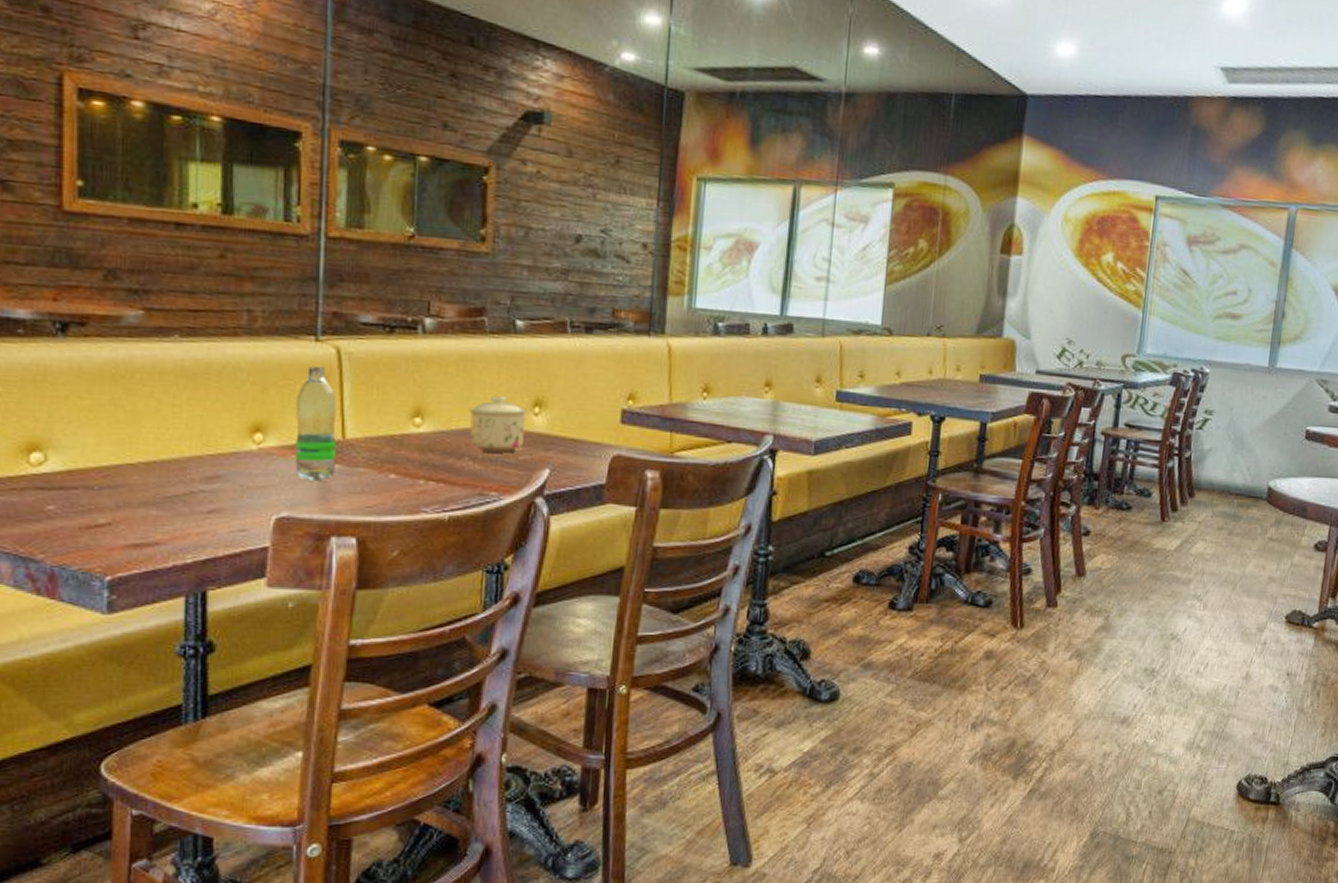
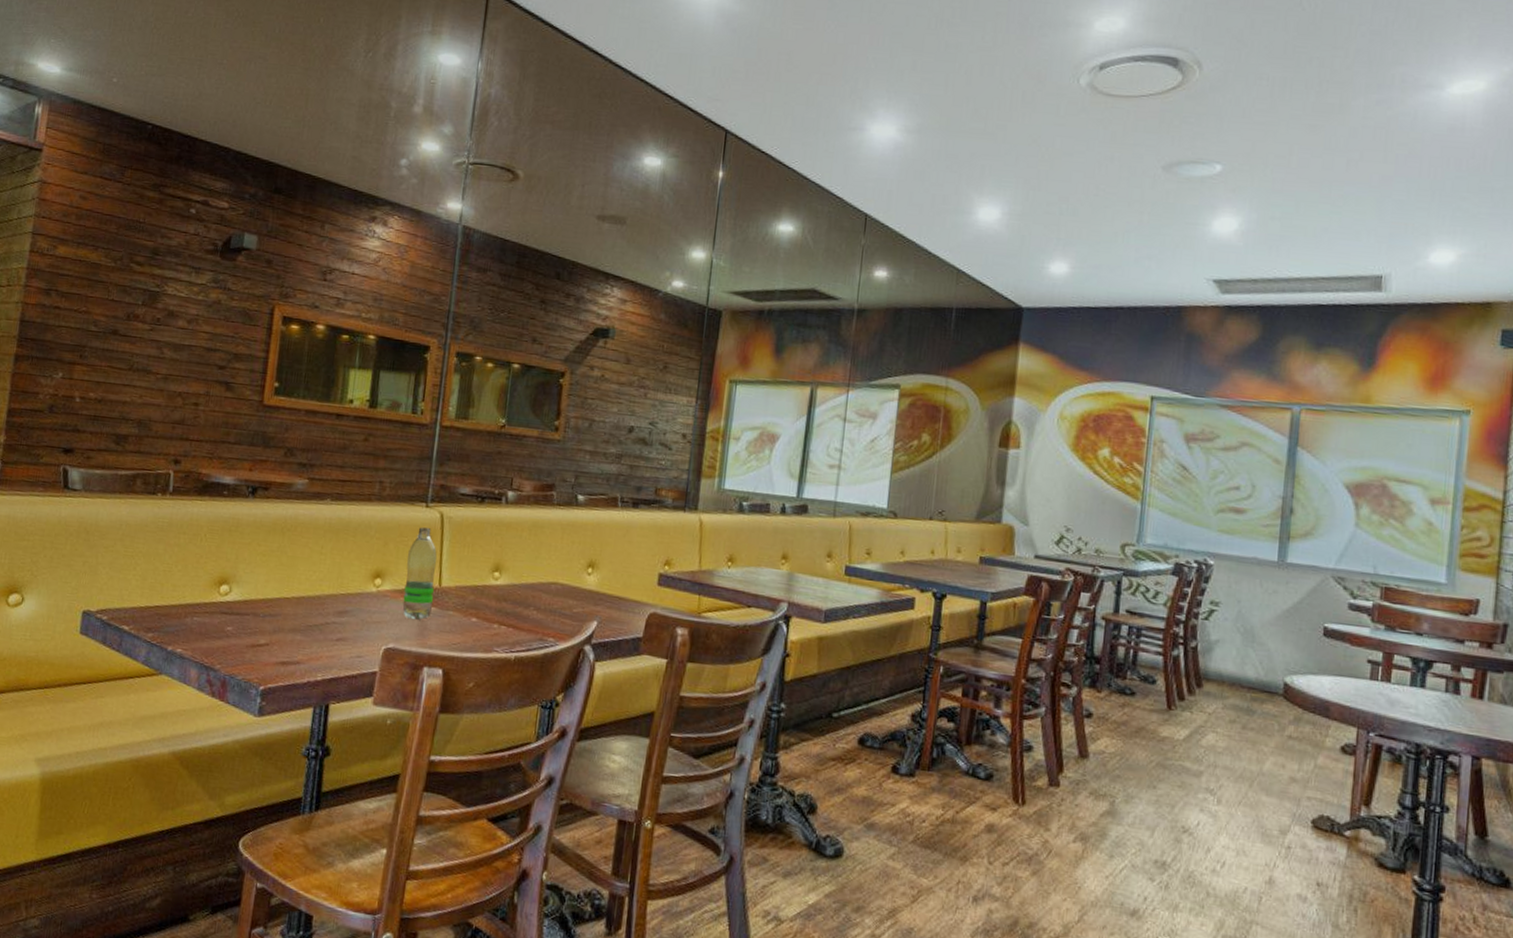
sugar bowl: present [469,395,528,453] -> none [535,556,583,606]

